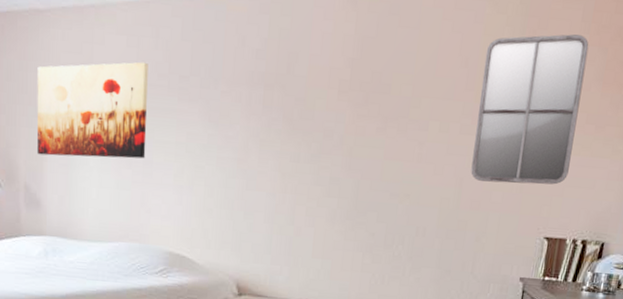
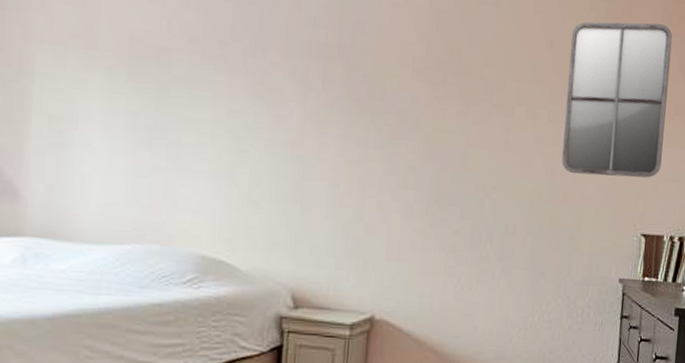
wall art: present [36,62,148,159] -> none [16,18,176,139]

